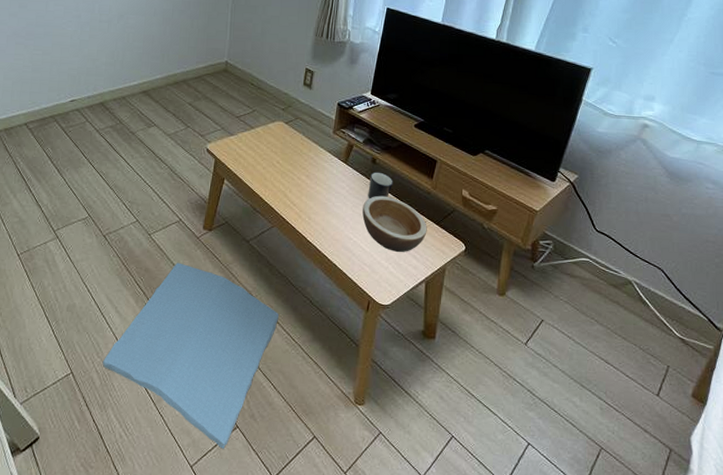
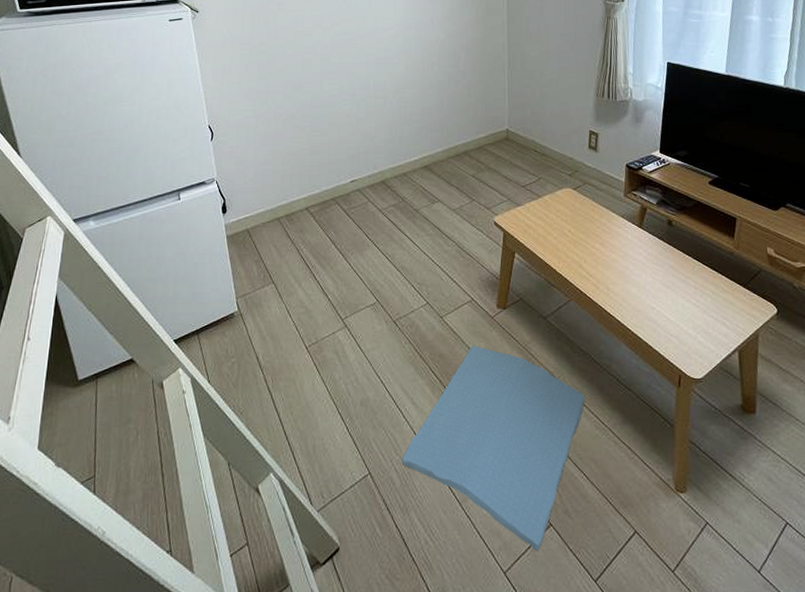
bowl: present [362,195,427,252] -> none [663,259,734,319]
mug: present [368,172,393,199] -> none [667,234,693,264]

